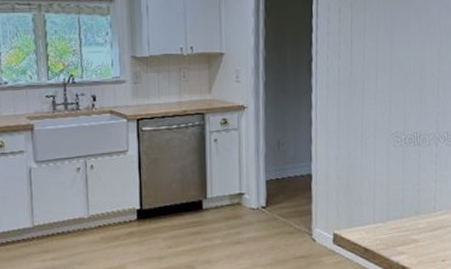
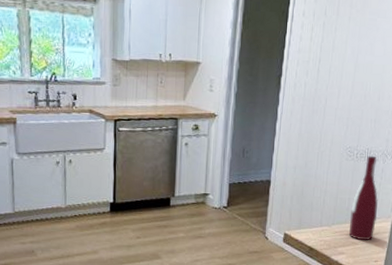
wine bottle: none [406,140,438,237] -> present [349,155,378,241]

